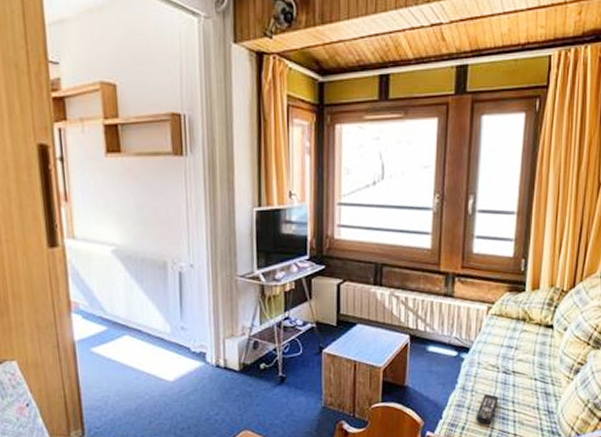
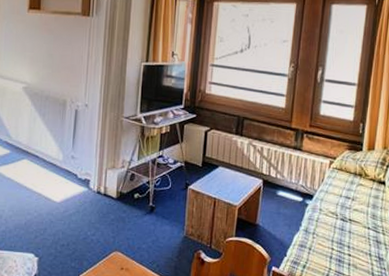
remote control: present [475,393,499,424] -> none [315,237,336,265]

